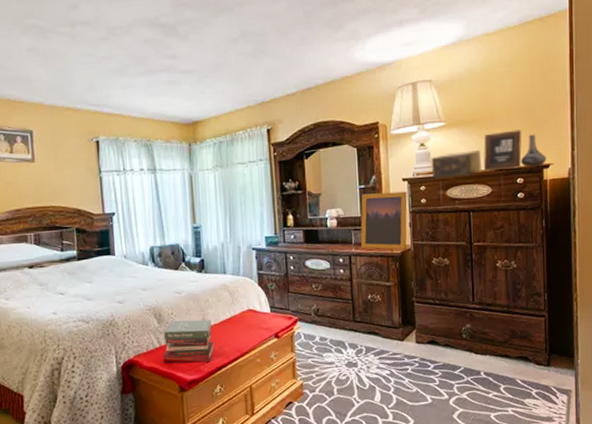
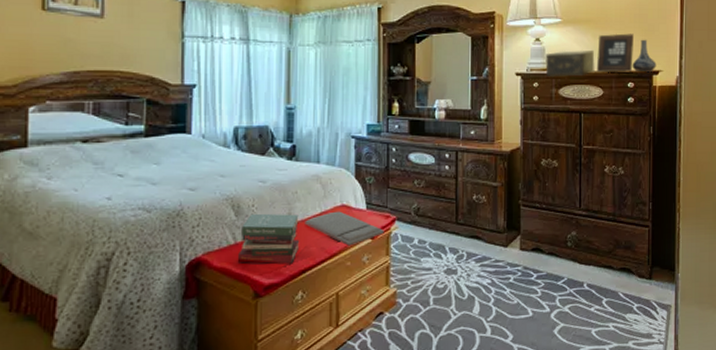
cushion: none [217,315,288,345] -> present [305,211,384,246]
picture frame: present [360,191,408,250] -> none [468,86,520,148]

